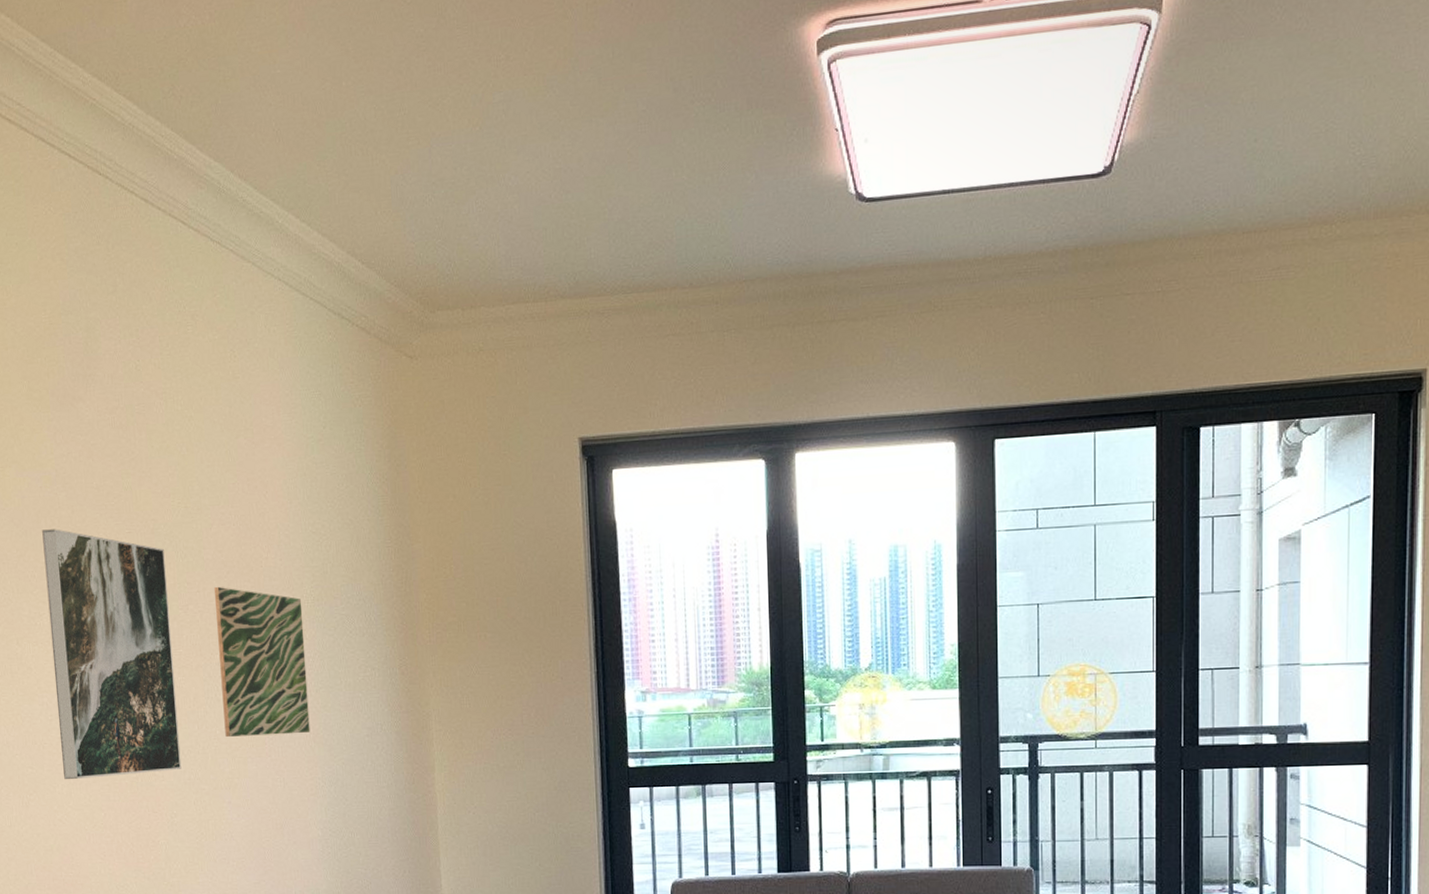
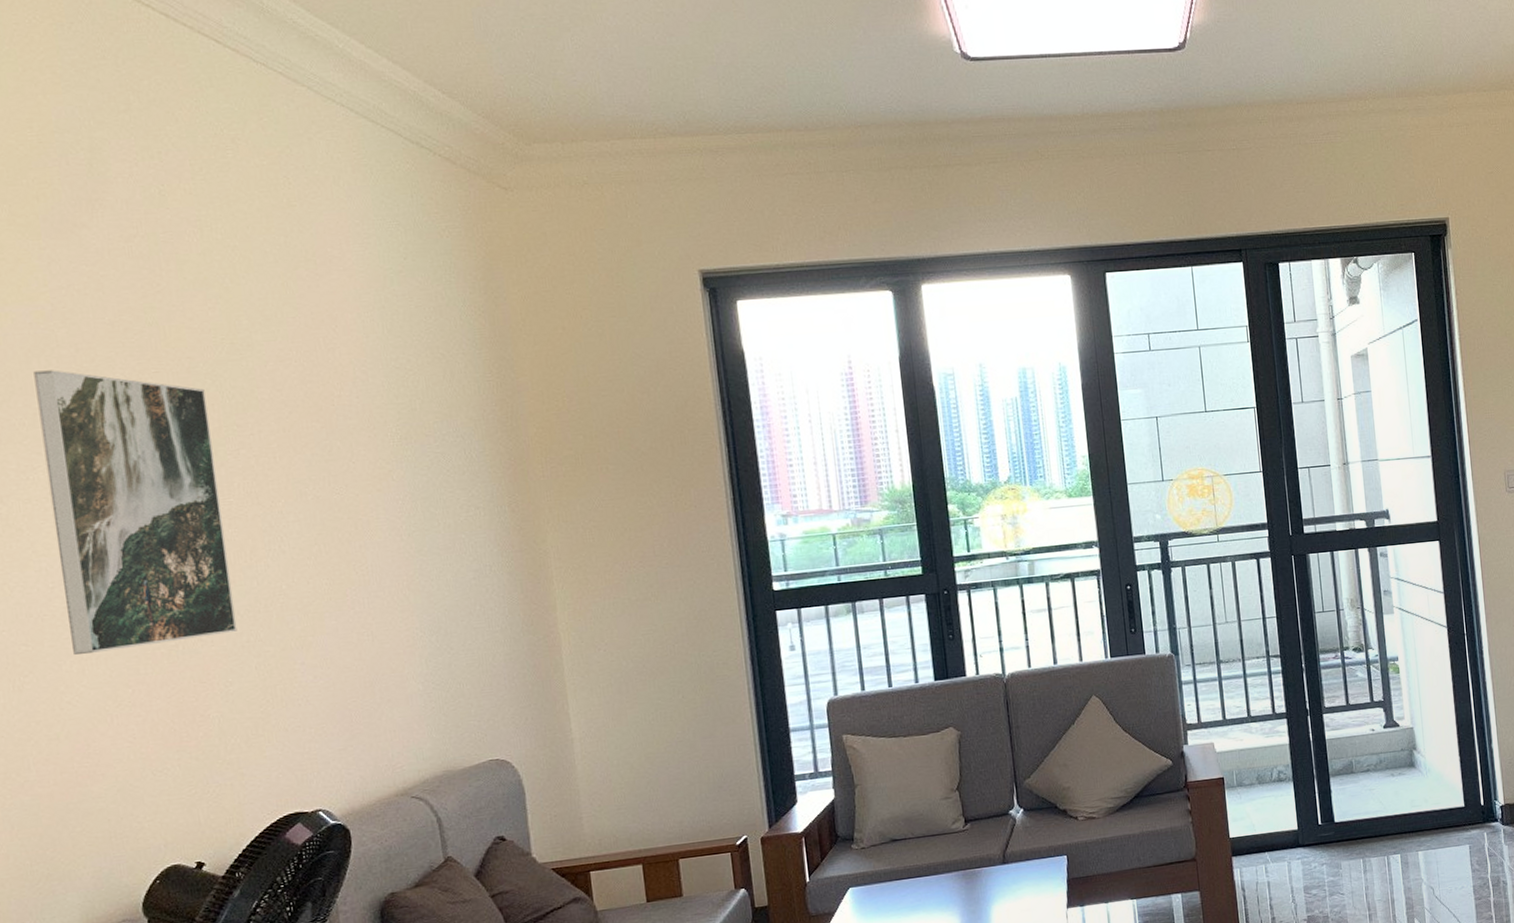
wall art: present [213,586,310,737] -> none [272,428,403,591]

